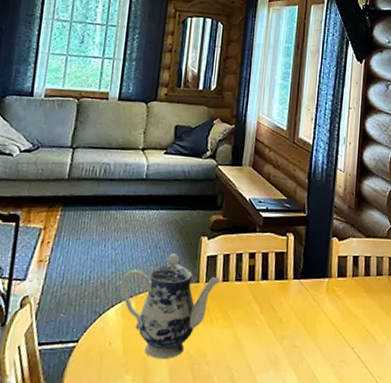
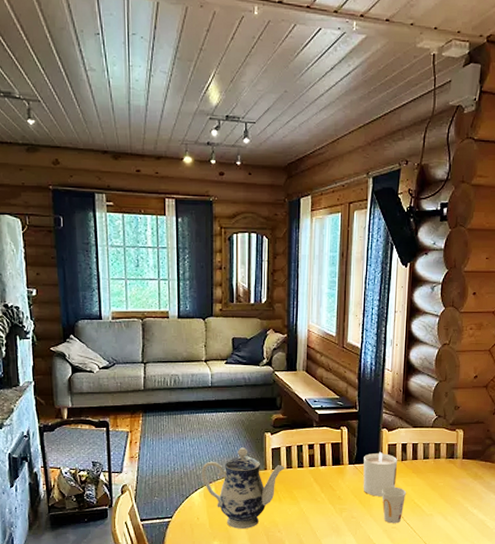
candle: none [308,264,349,321] -> present [363,451,398,497]
cup: none [328,308,358,356] -> present [381,487,407,523]

